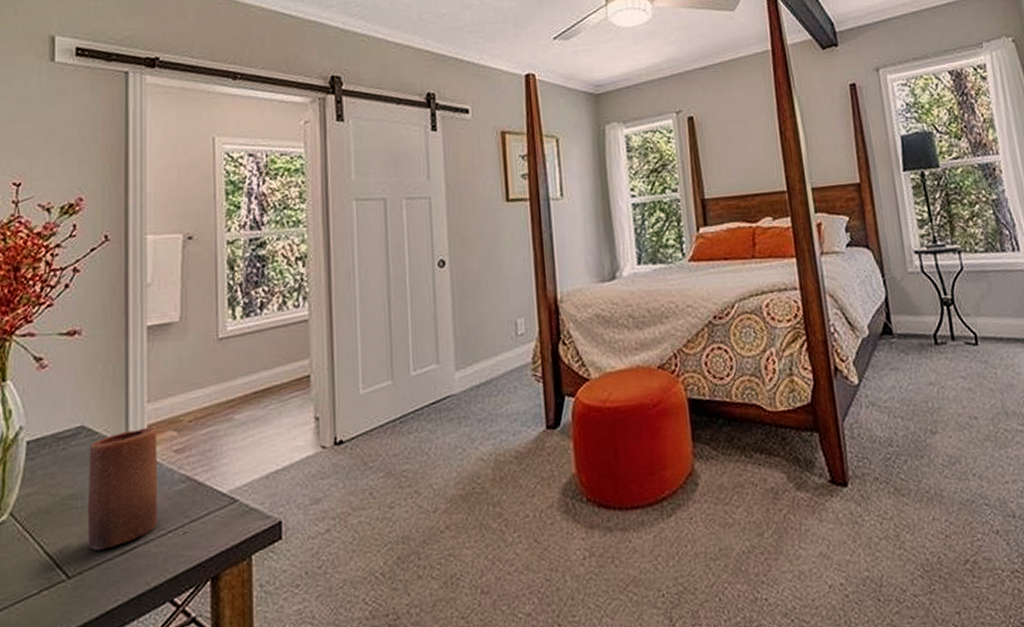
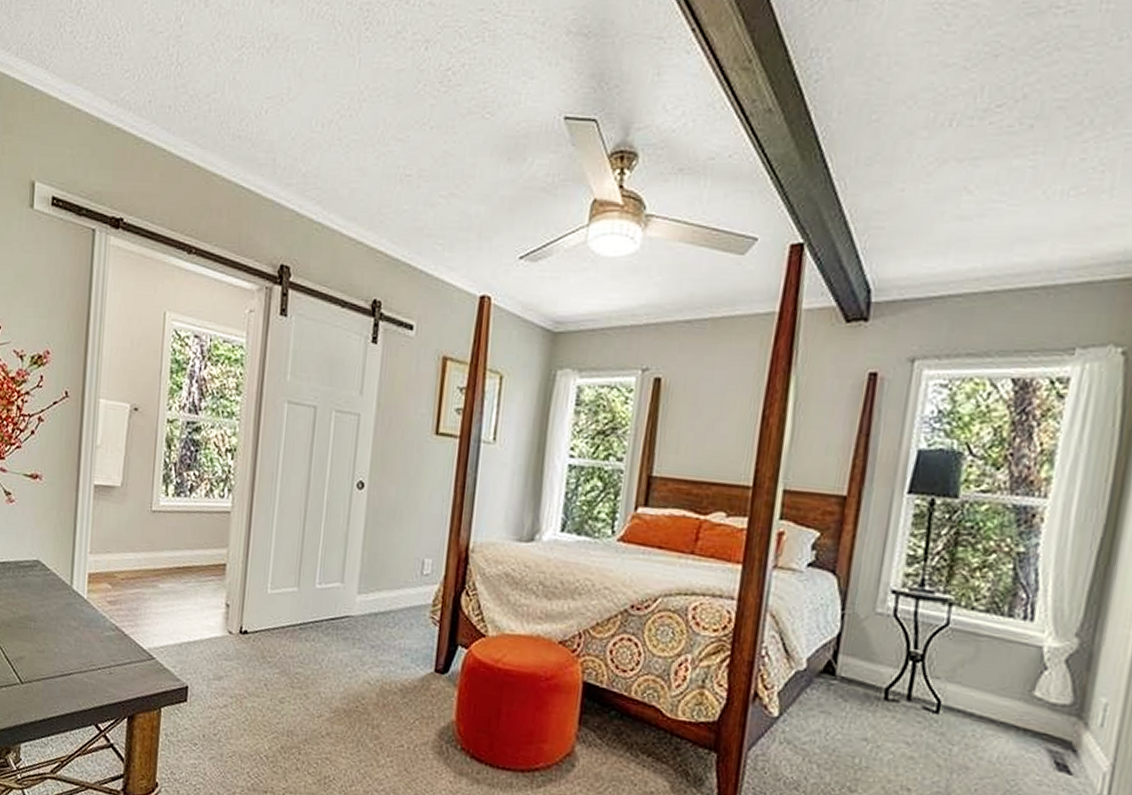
candle: present [87,427,158,551] -> none [37,574,95,668]

